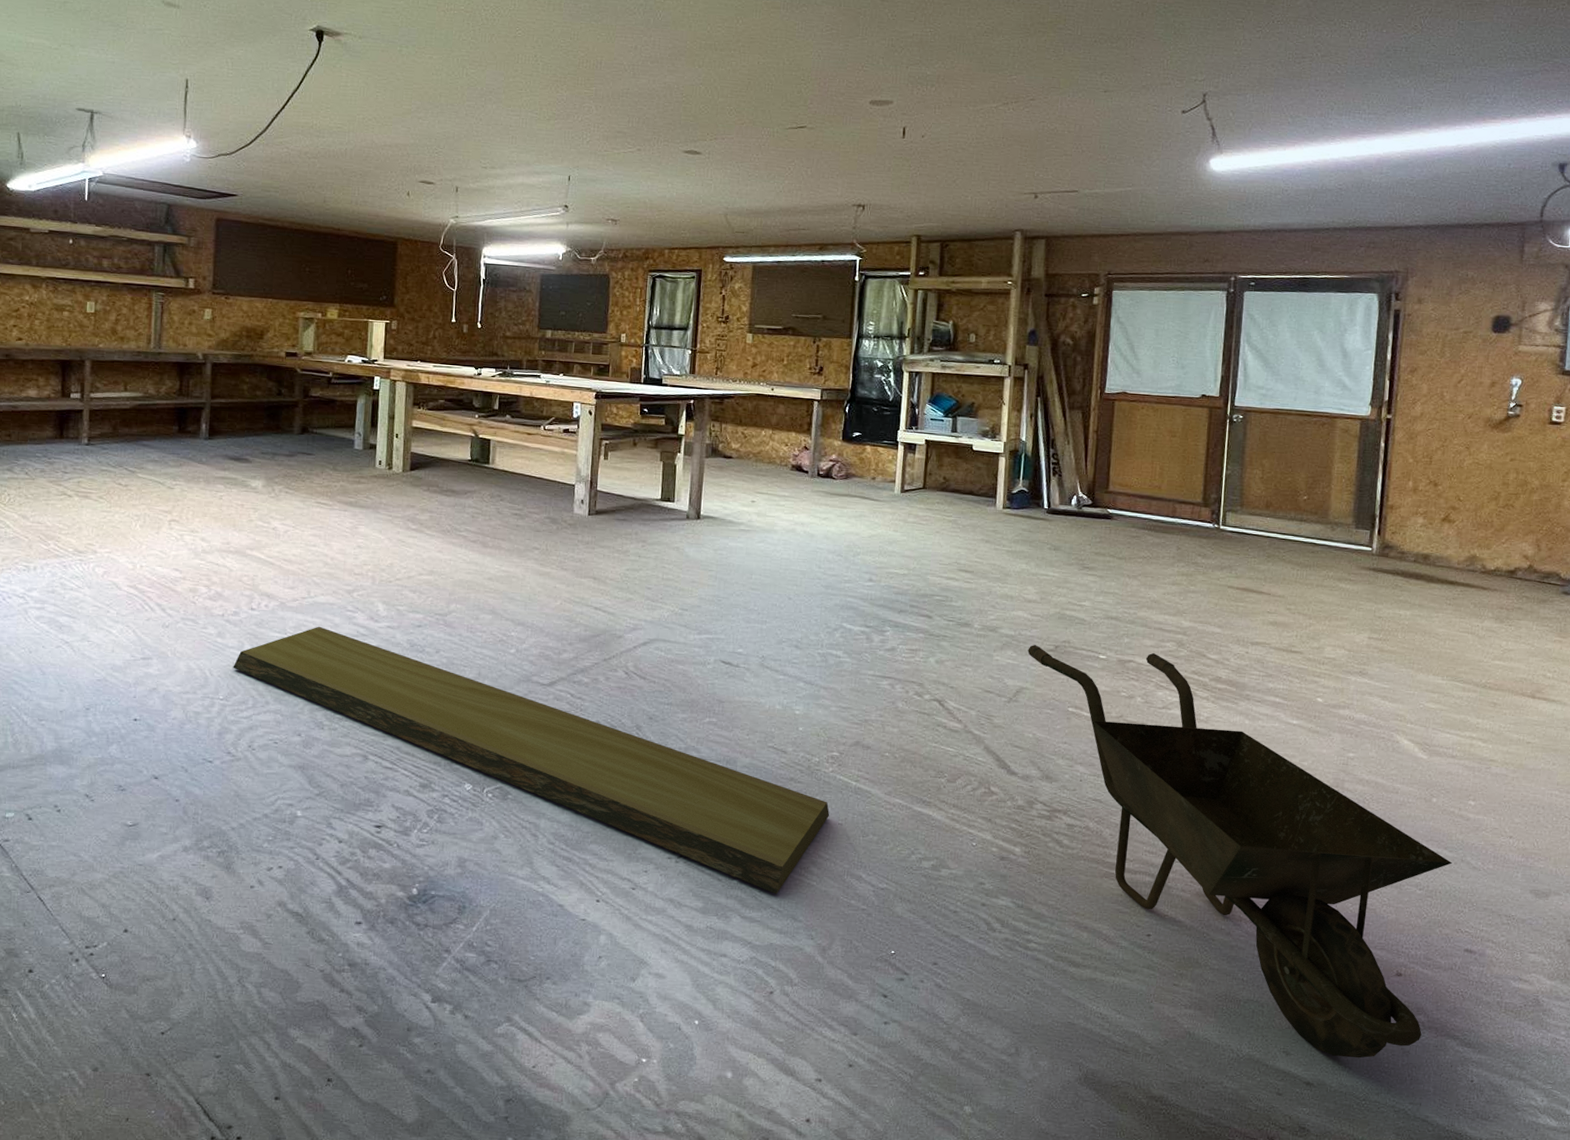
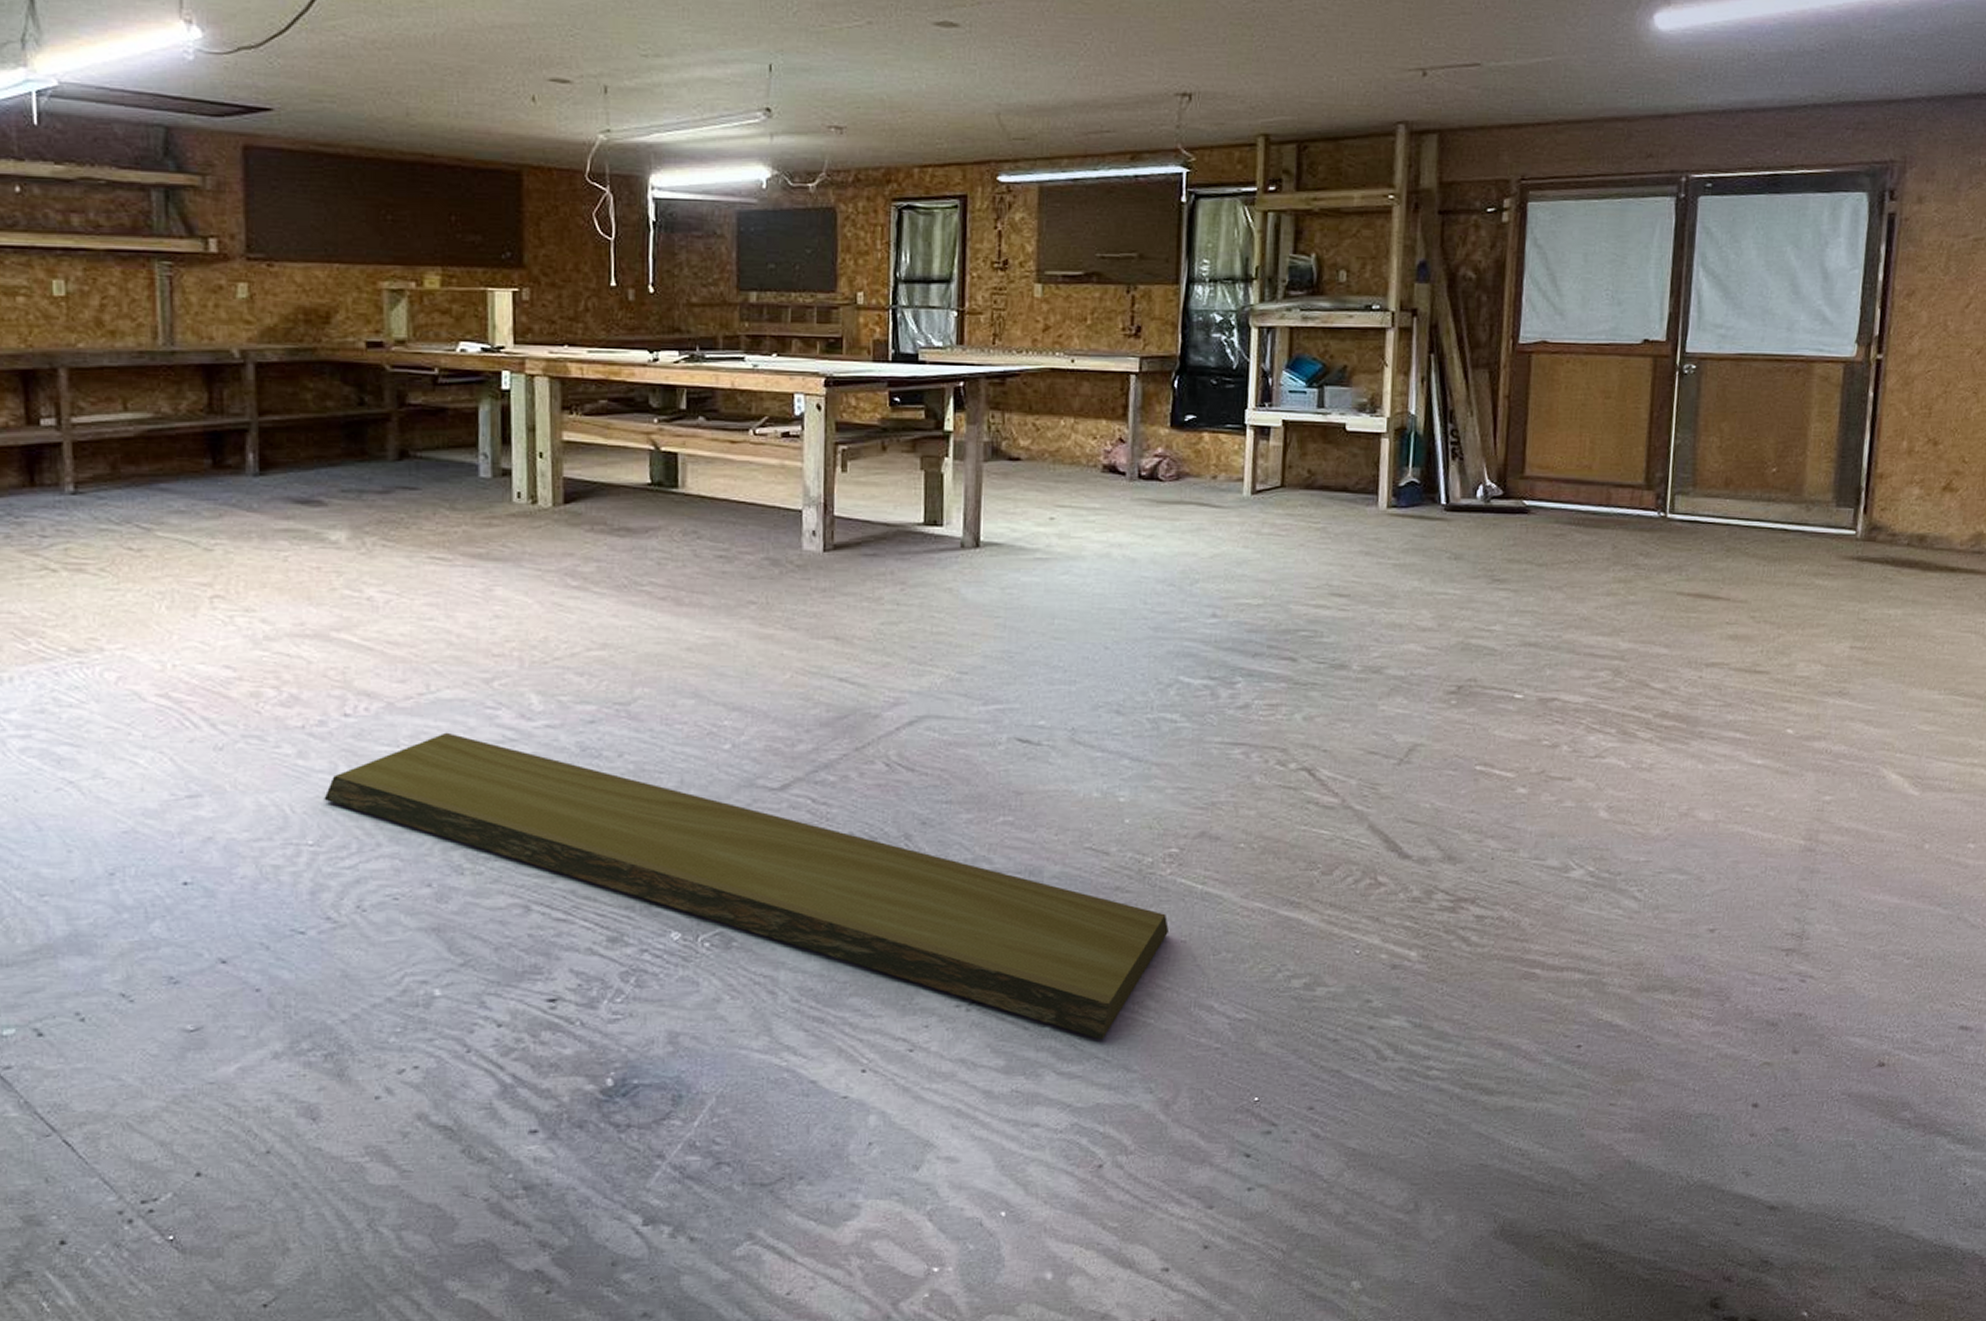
wheelbarrow: present [1028,645,1453,1058] -> none [1422,687,1947,1172]

